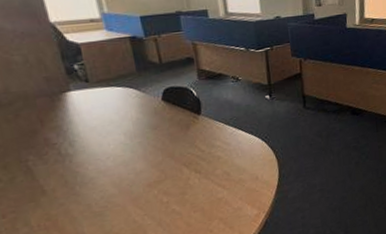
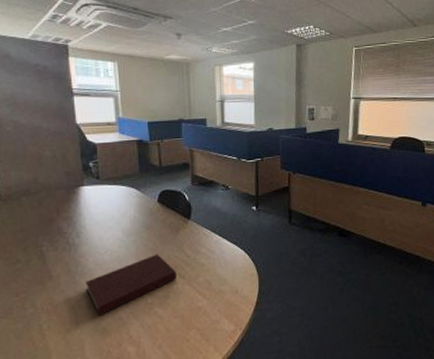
notebook: none [88,152,193,224] -> present [85,254,178,317]

